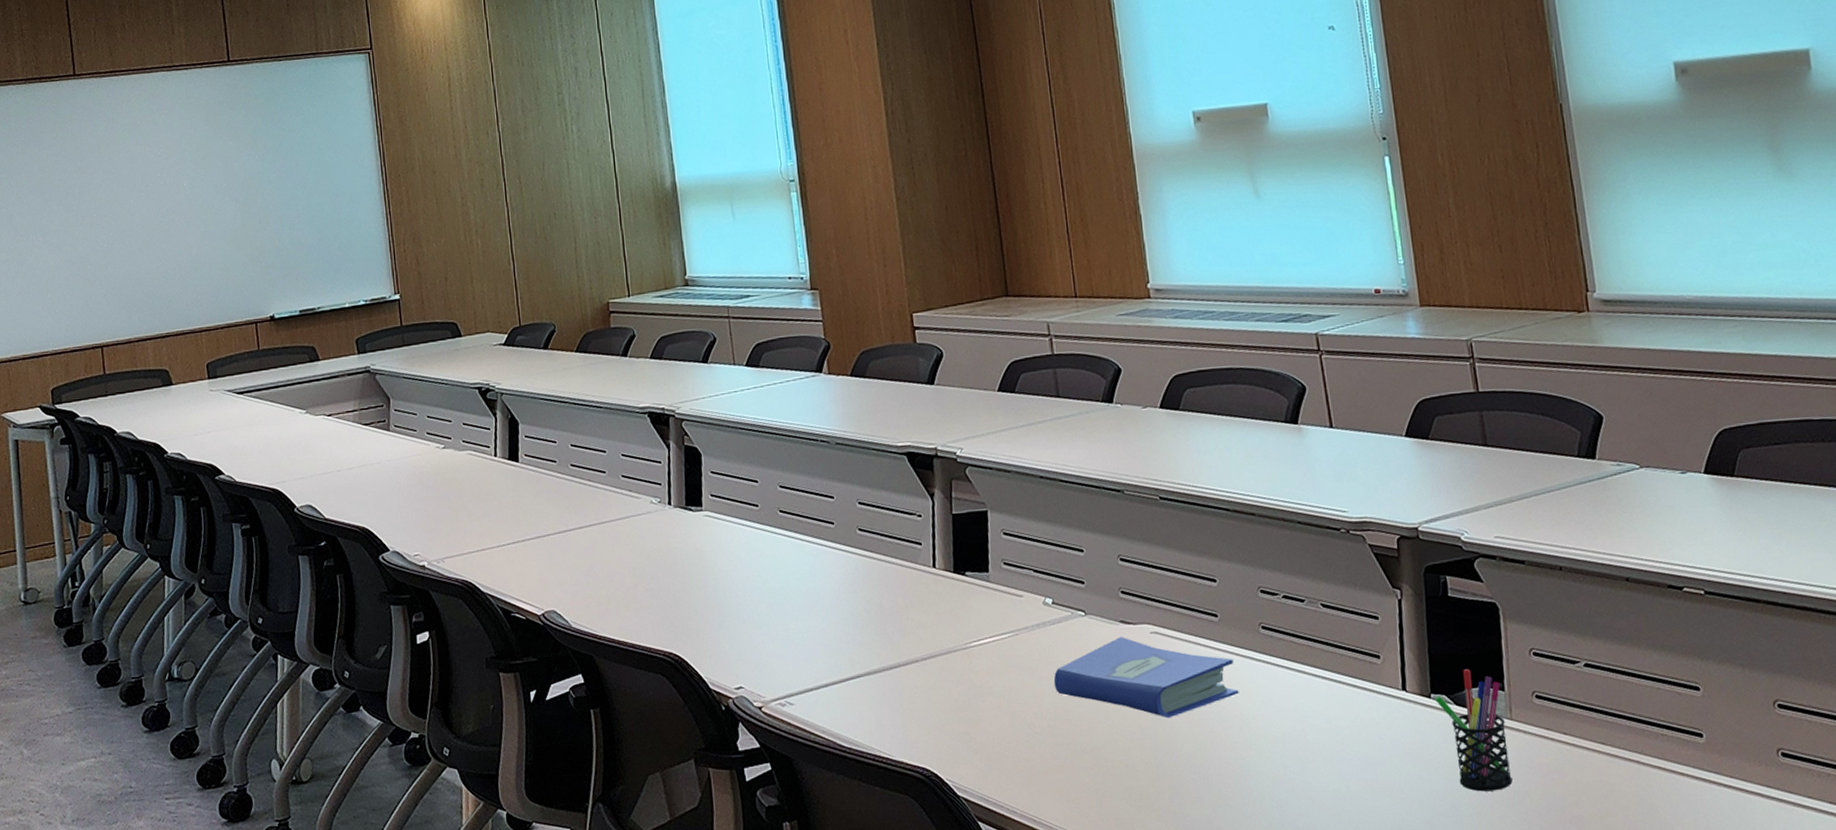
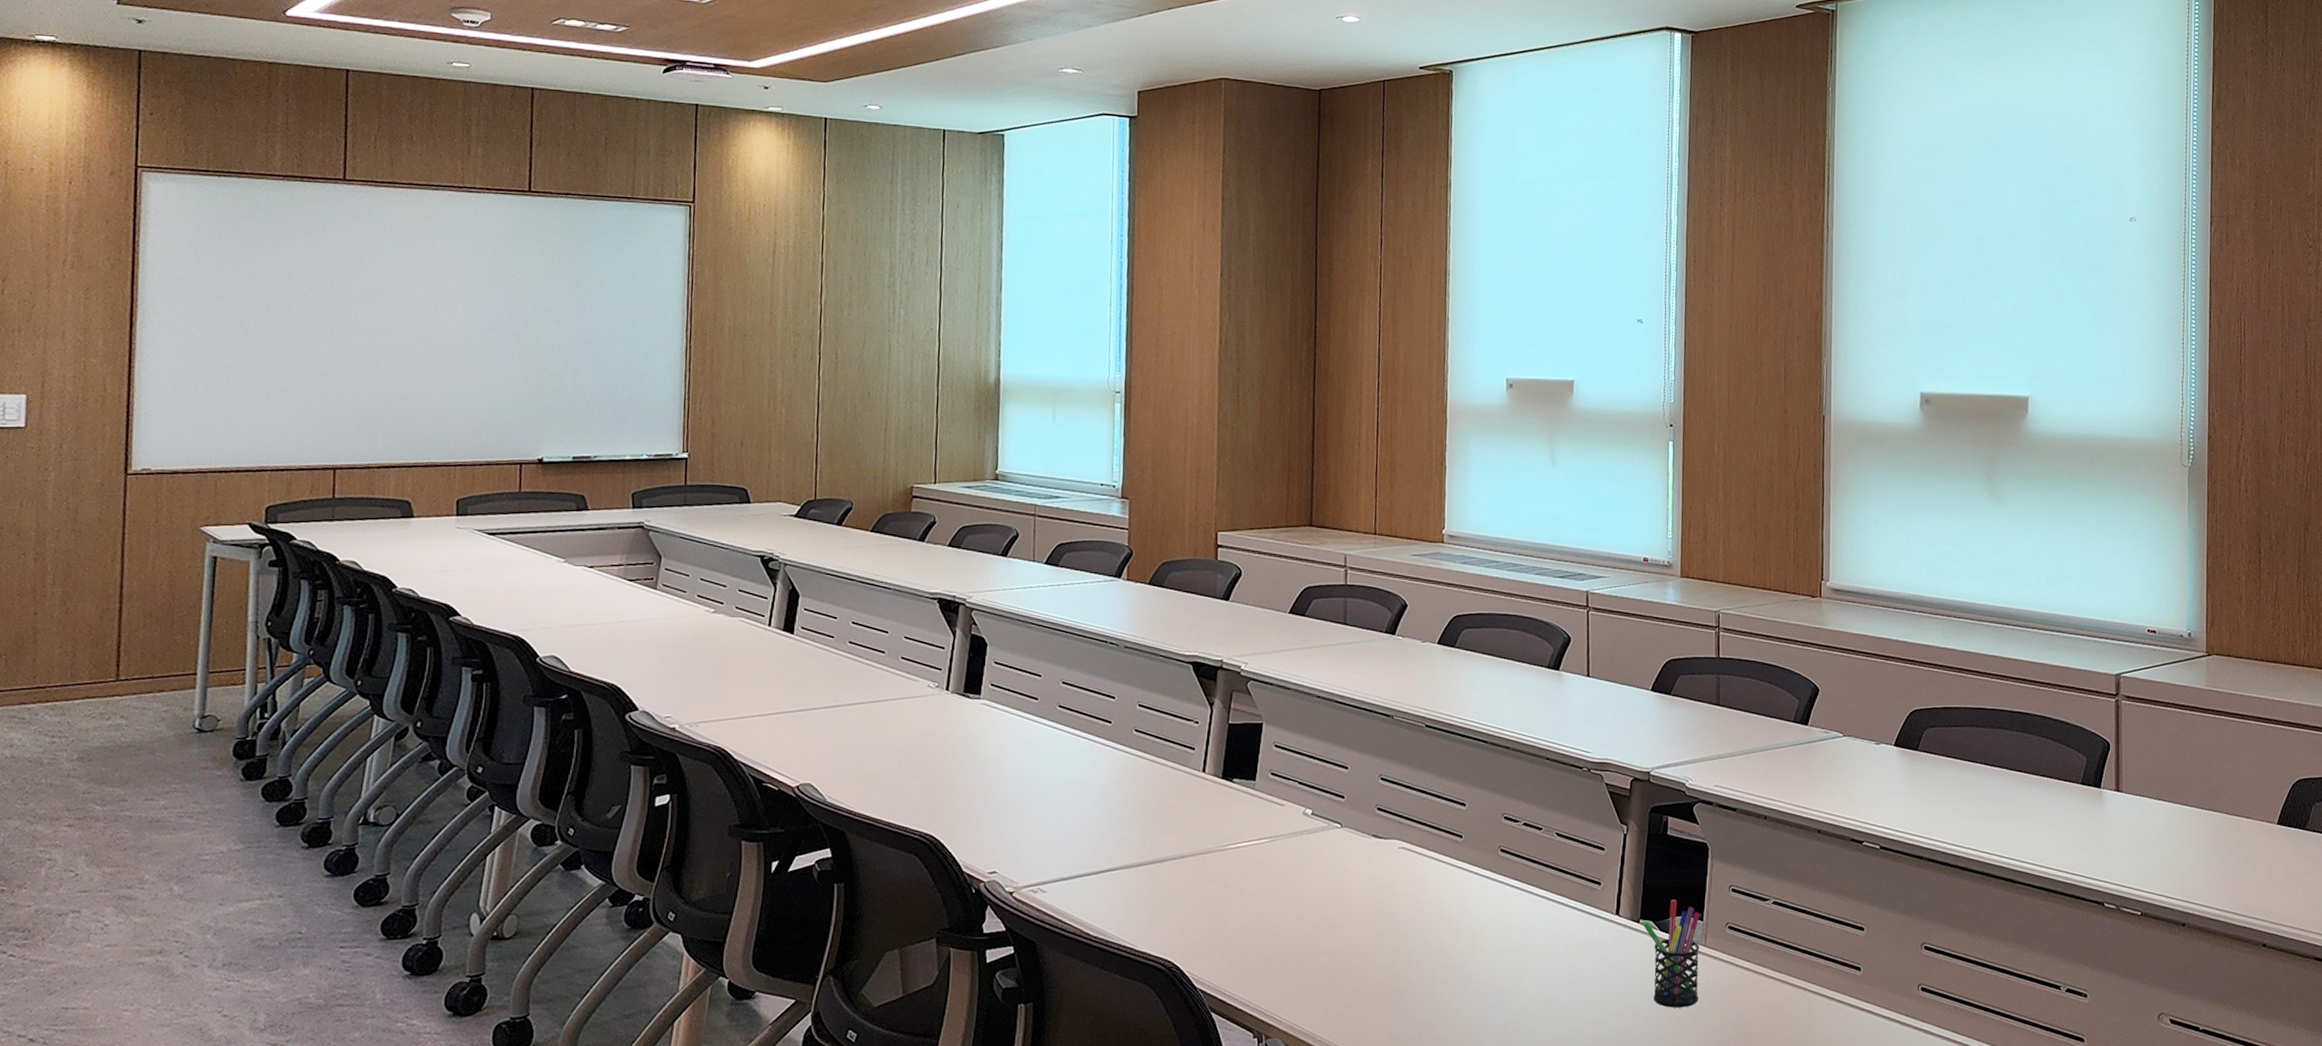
hardcover book: present [1053,637,1239,718] -> none [1302,850,1472,927]

